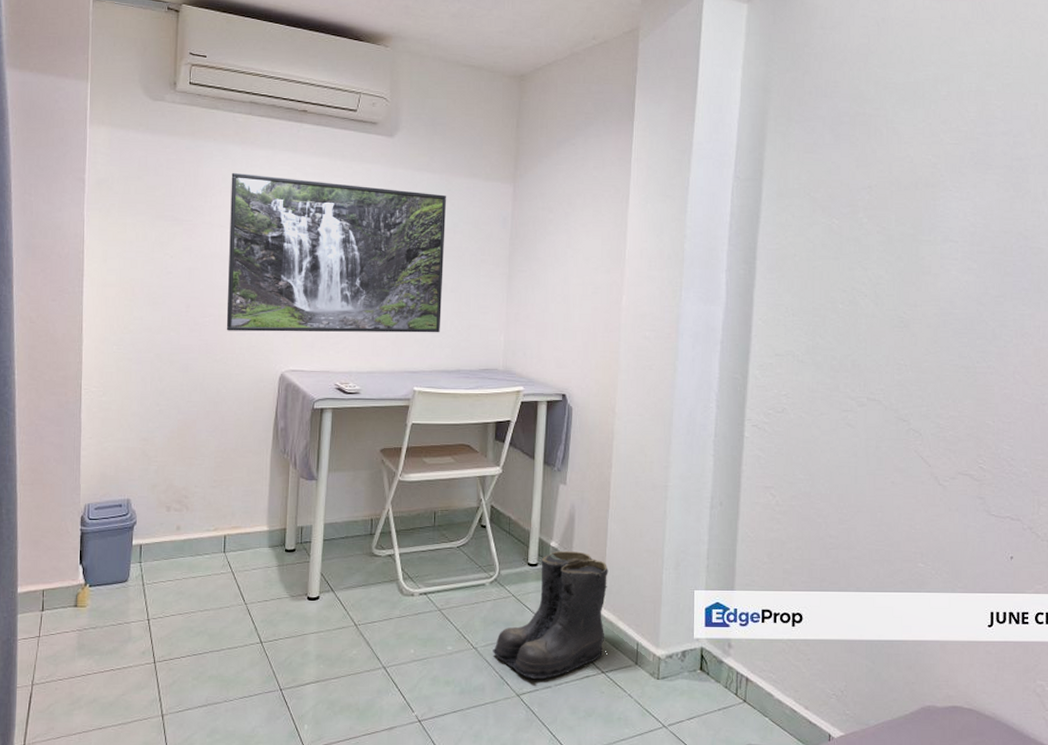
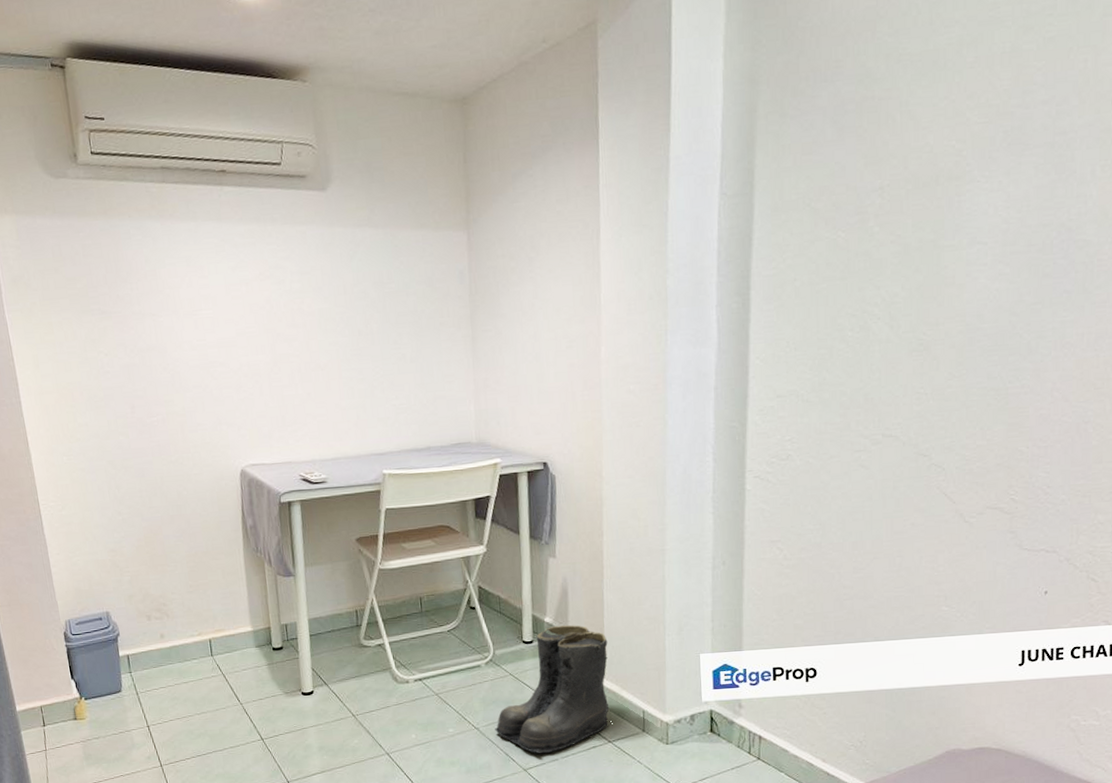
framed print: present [226,172,446,333] -> none [154,252,404,429]

